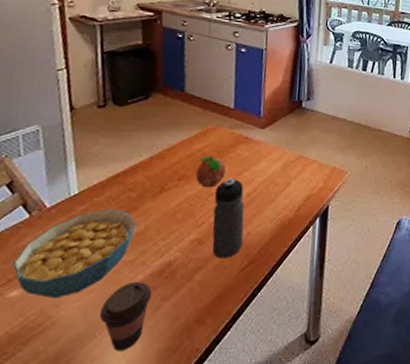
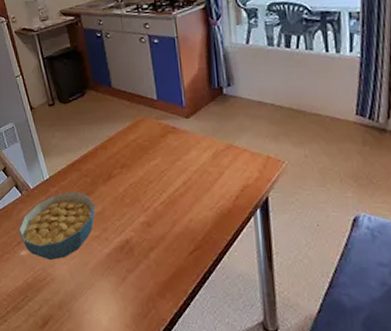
coffee cup: present [100,281,152,351] -> none [83,253,118,309]
fruit: present [195,157,226,188] -> none [134,146,160,176]
water bottle: present [212,179,245,259] -> none [154,167,187,242]

